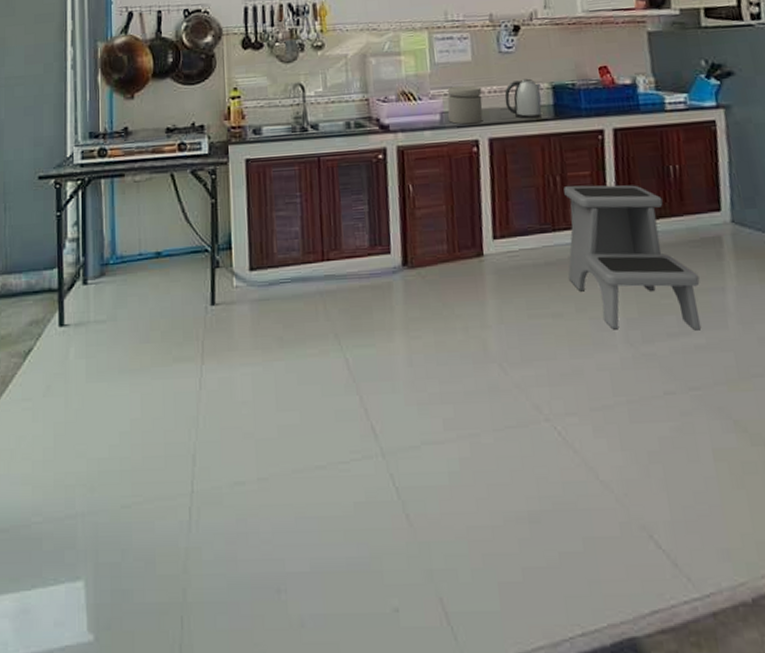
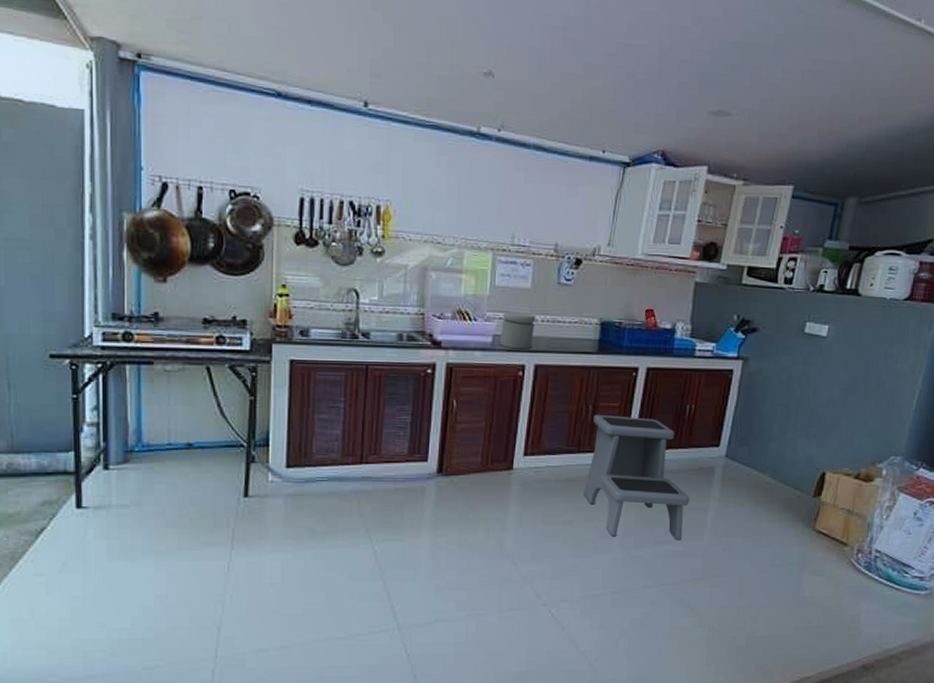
kettle: present [504,78,542,120] -> none [555,312,590,351]

